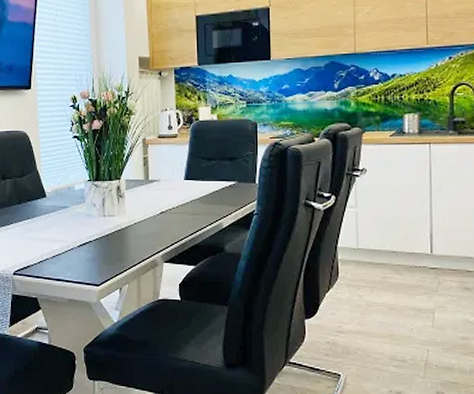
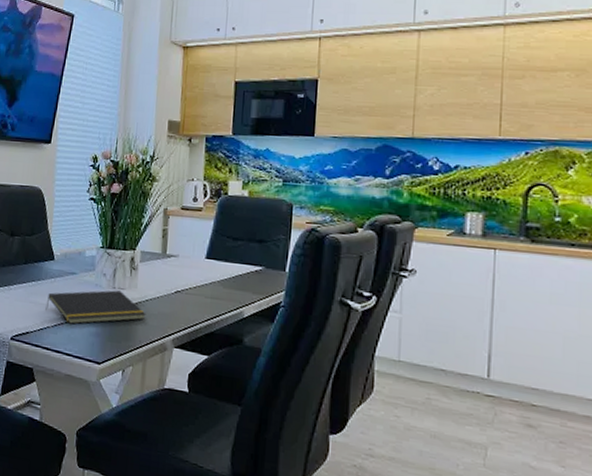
notepad: none [43,218,136,253] -> present [45,290,146,324]

